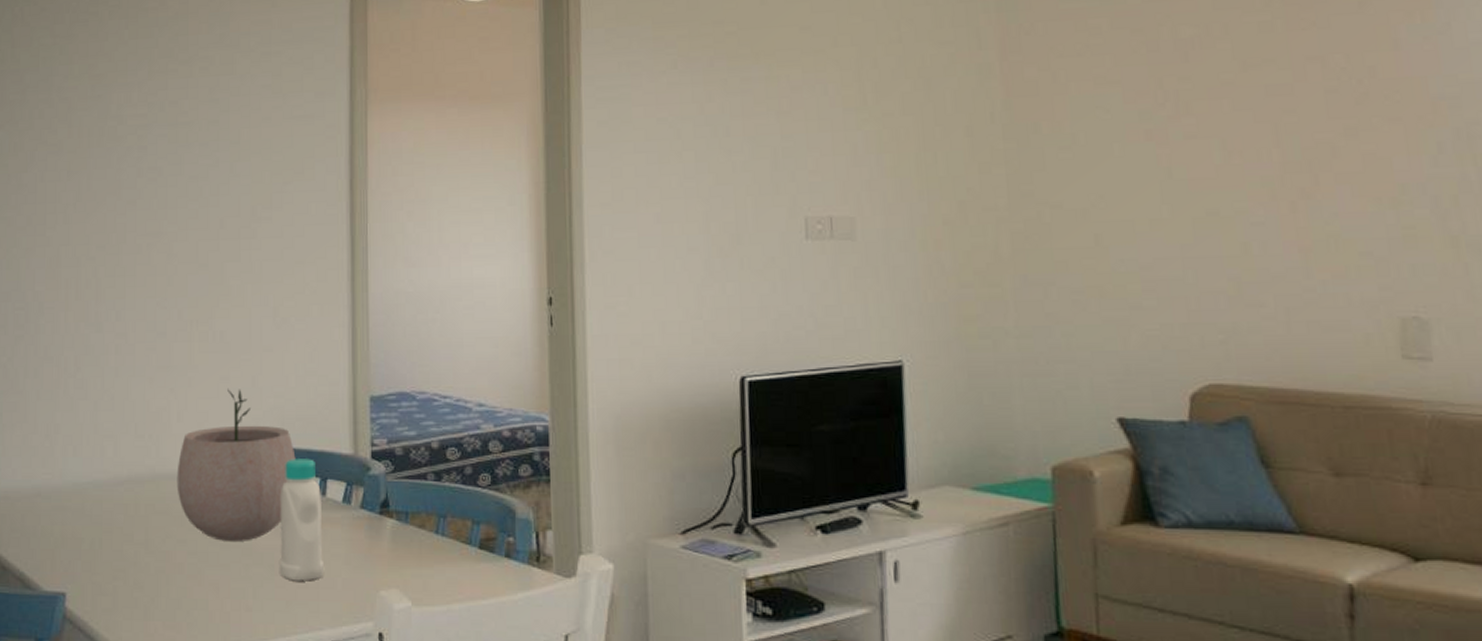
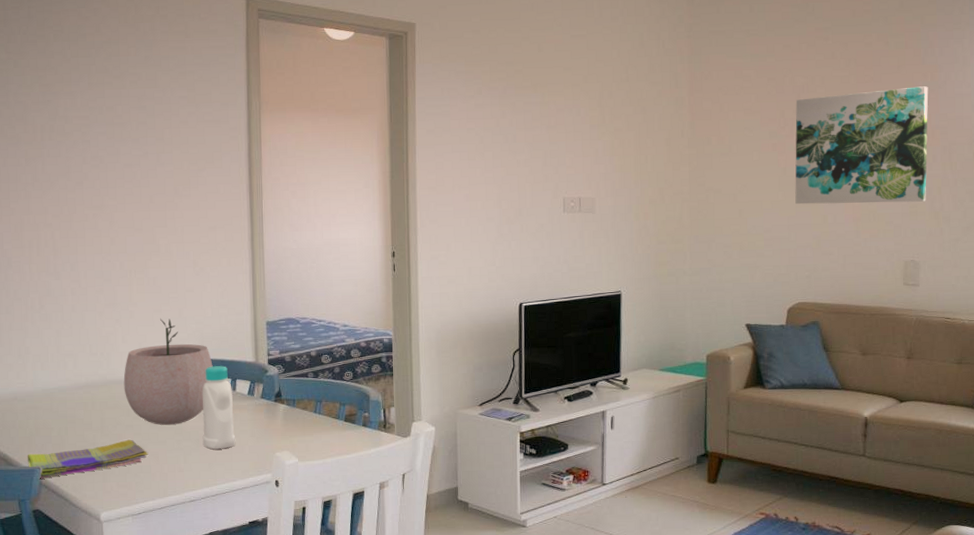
dish towel: none [49,559,206,610] -> present [27,439,149,479]
wall art: none [1181,32,1433,225] -> present [795,86,929,205]

